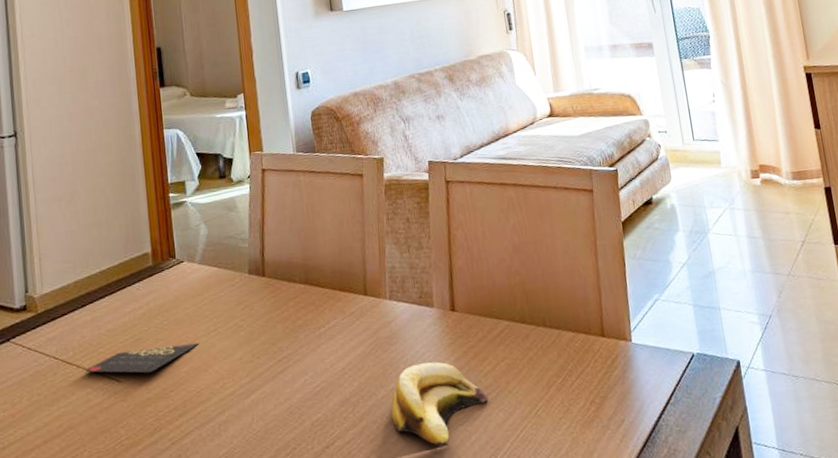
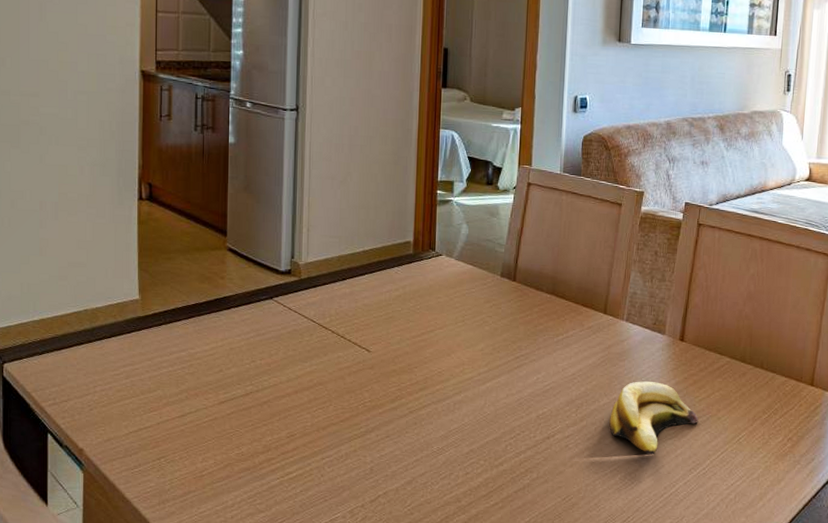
playing card: present [84,342,200,373] -> none [338,326,447,348]

